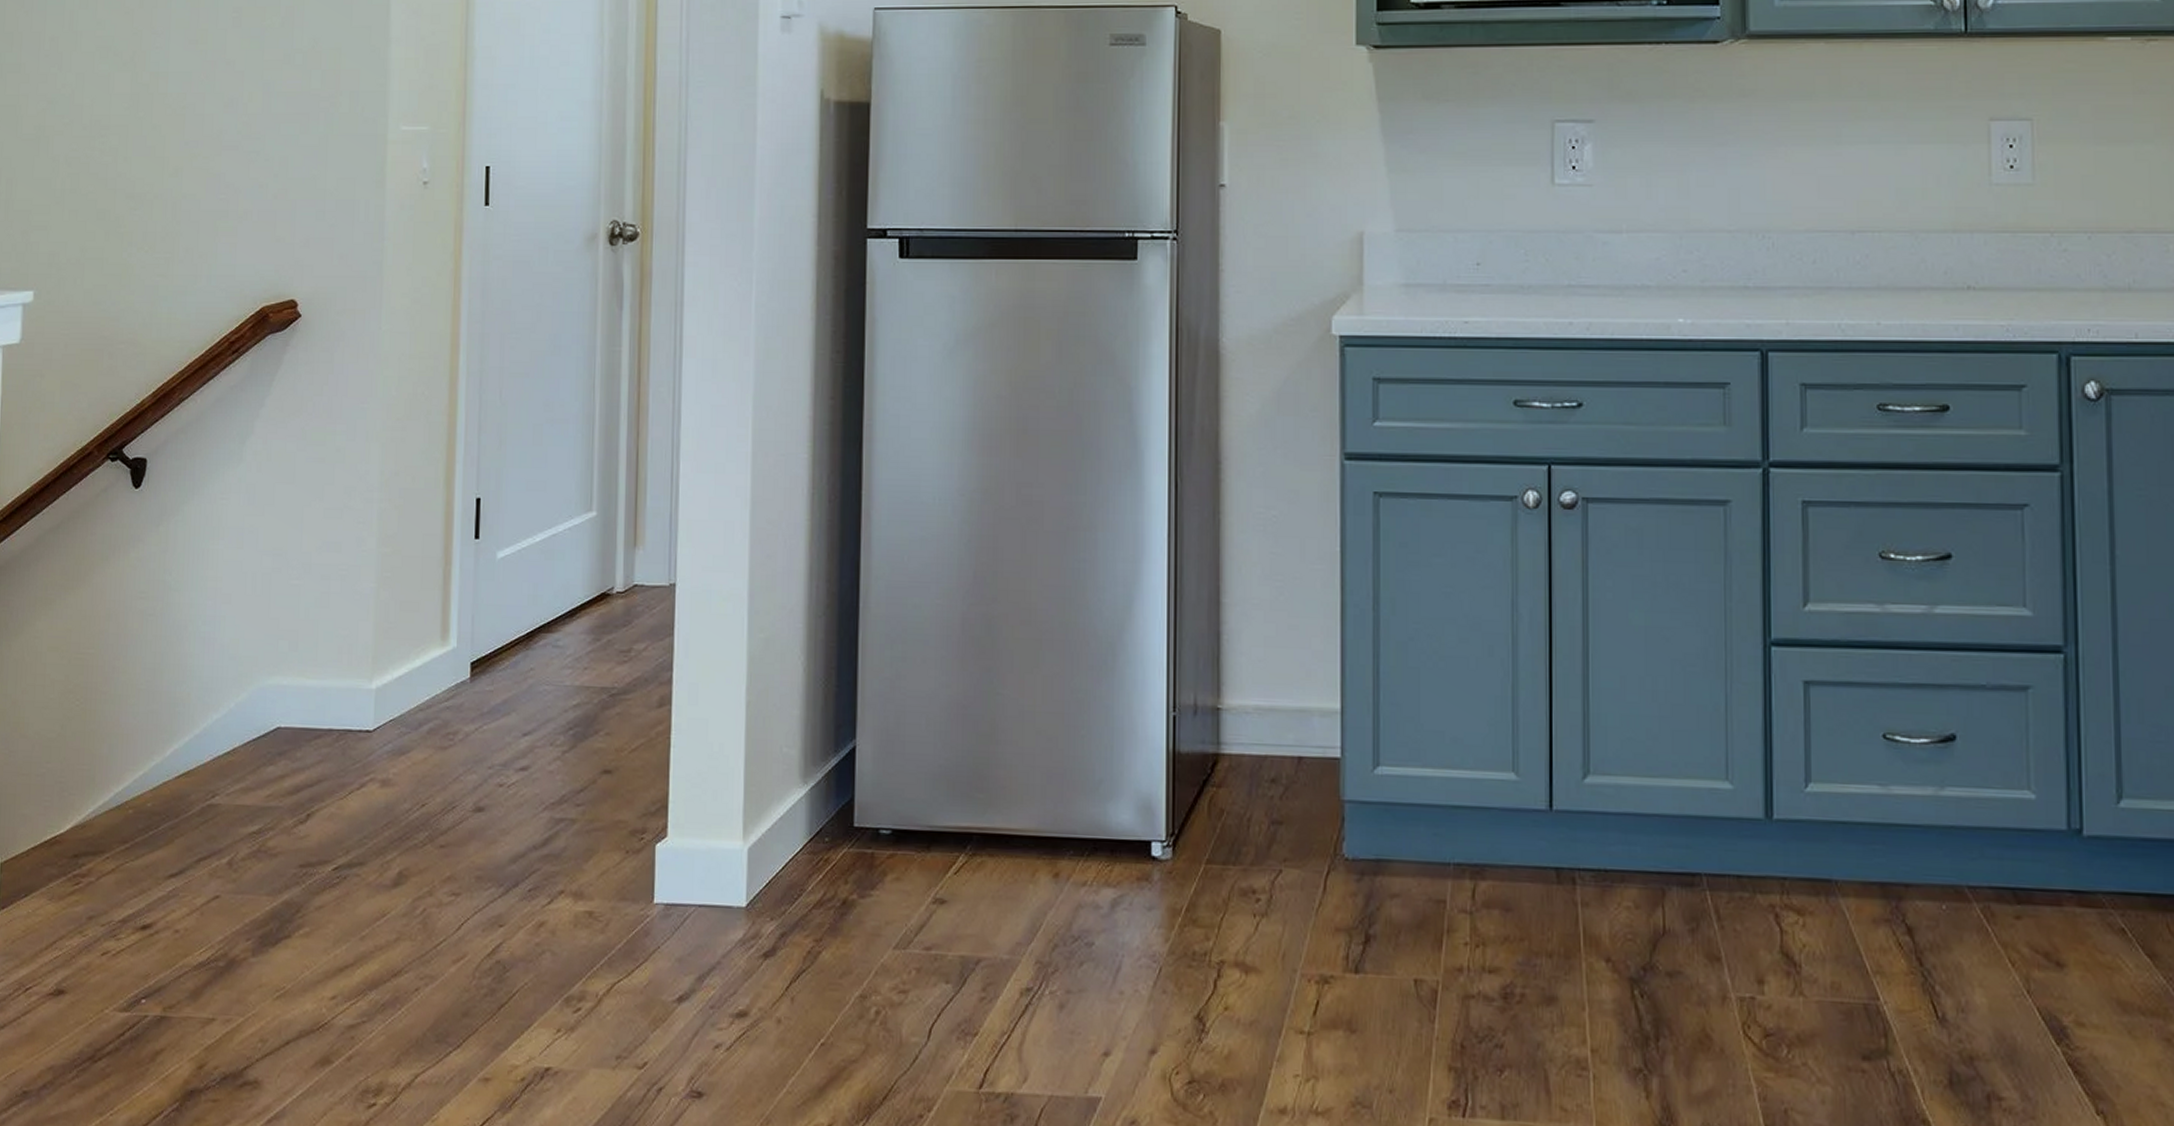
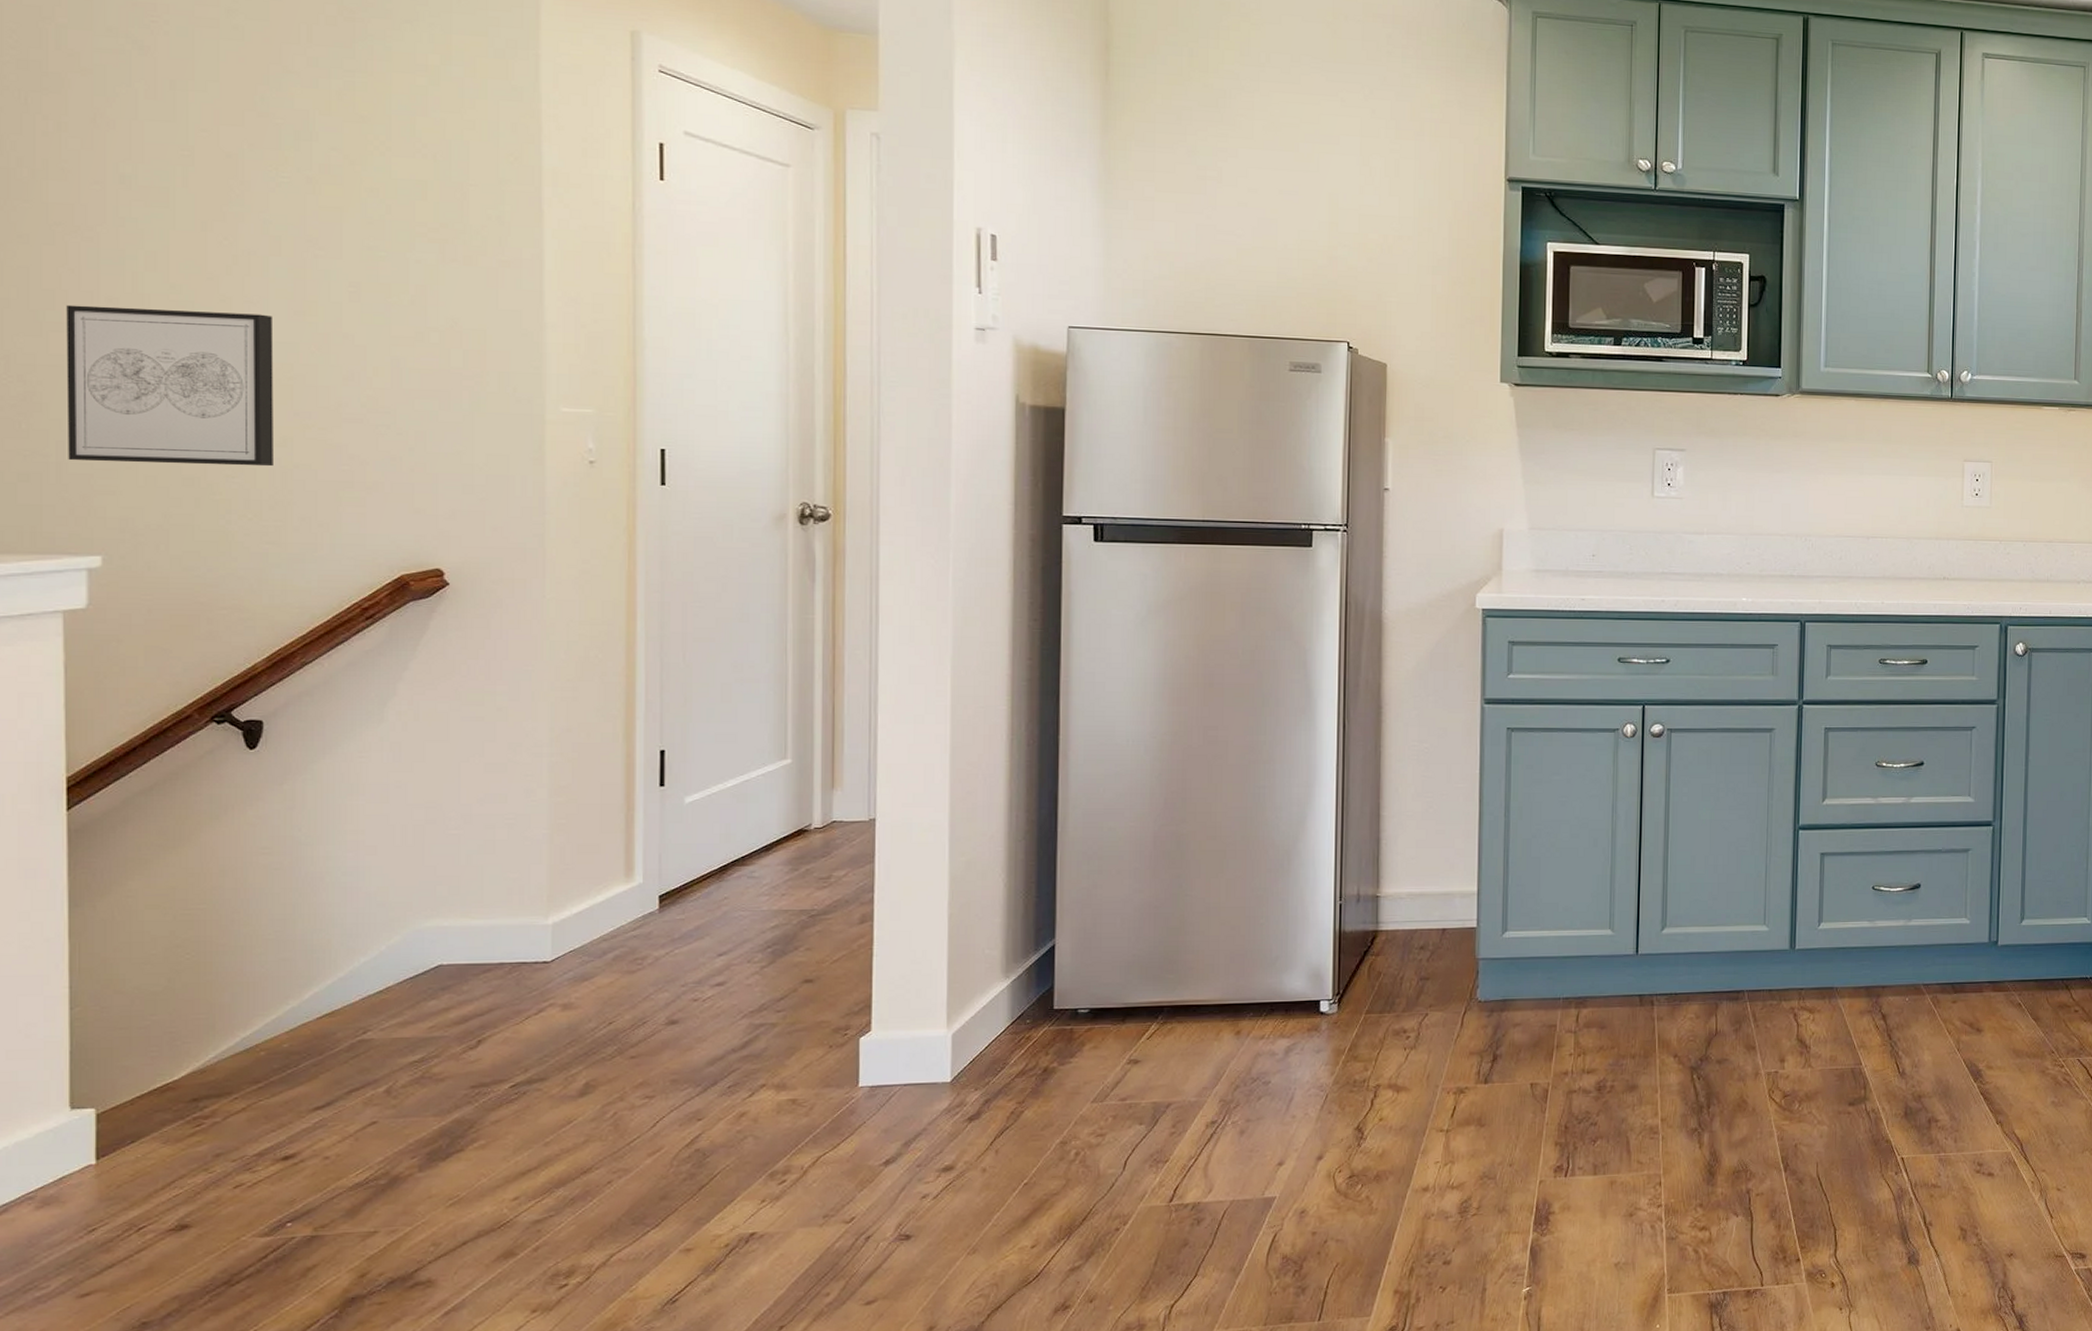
wall art: none [14,45,173,198] -> present [66,304,274,467]

